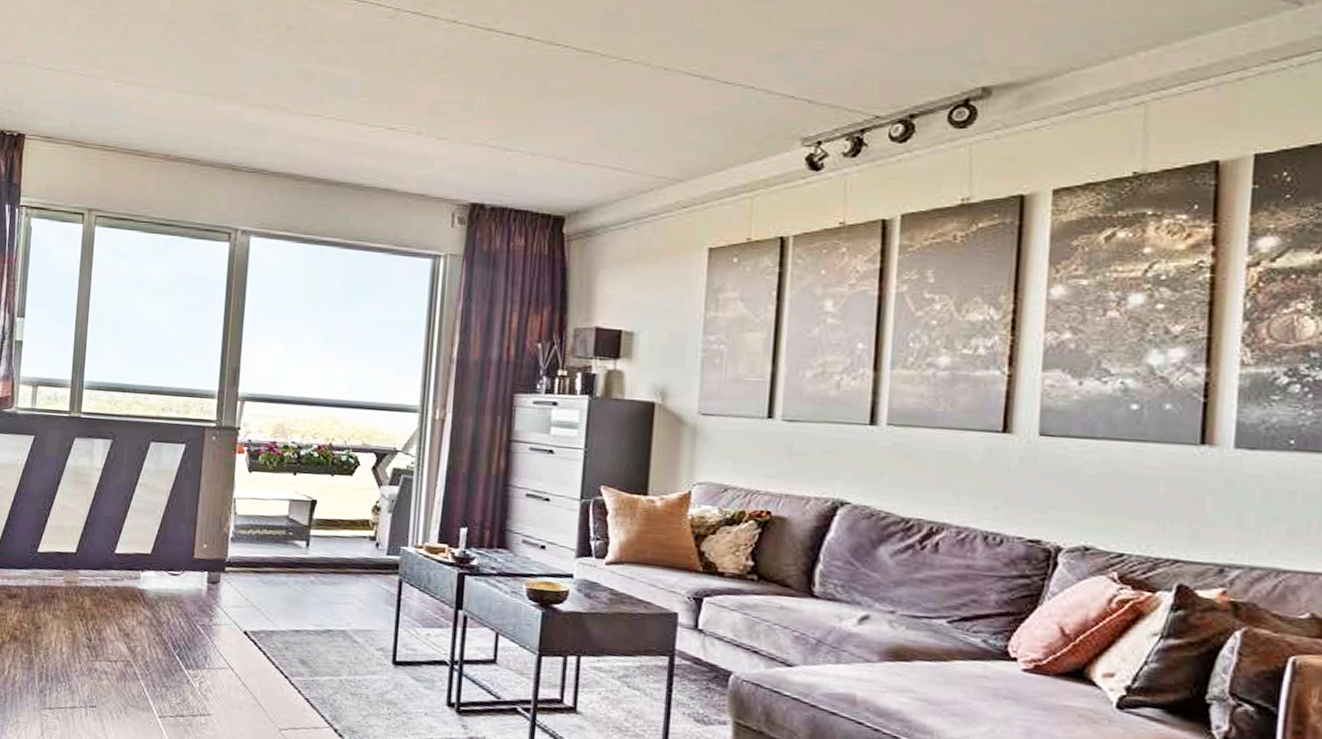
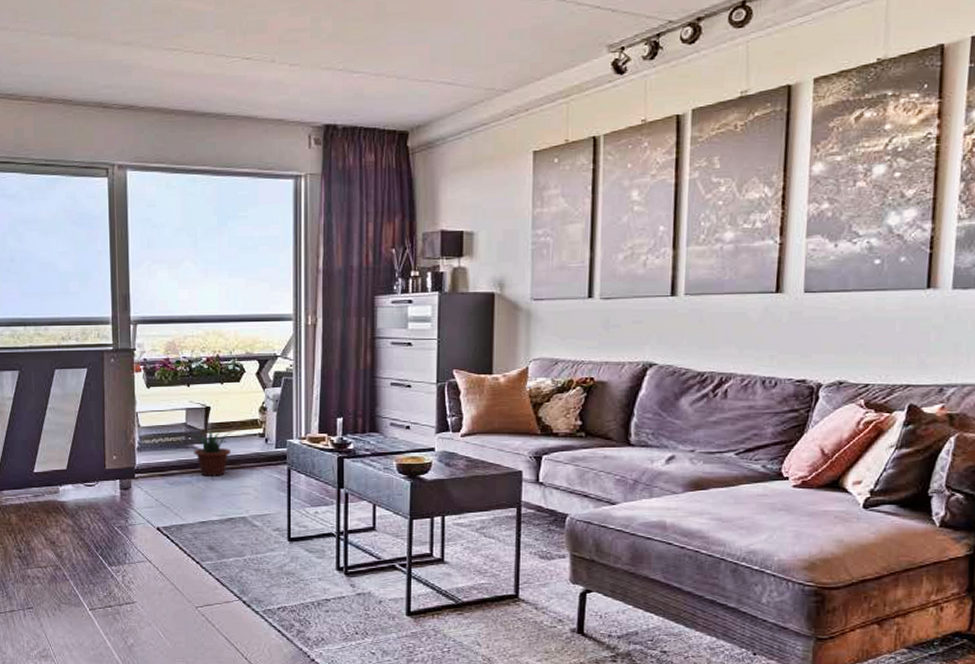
potted plant: none [287,528,340,580] -> present [186,431,233,477]

